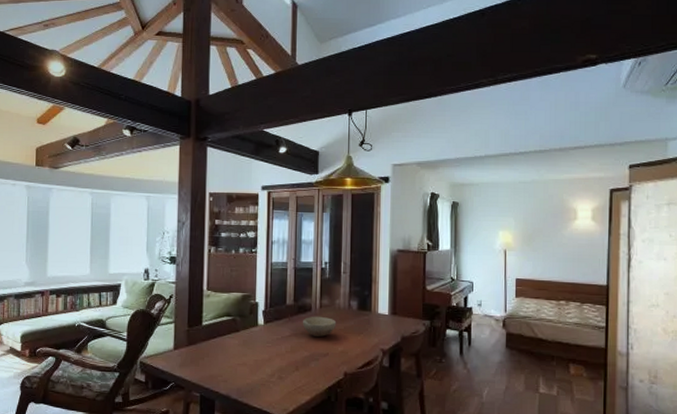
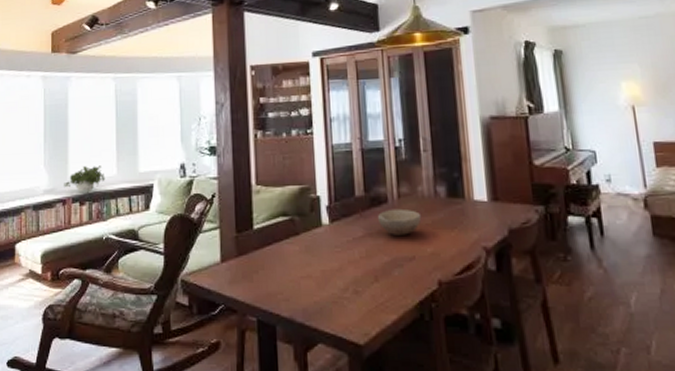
potted plant: none [43,265,80,288] -> present [64,165,105,193]

